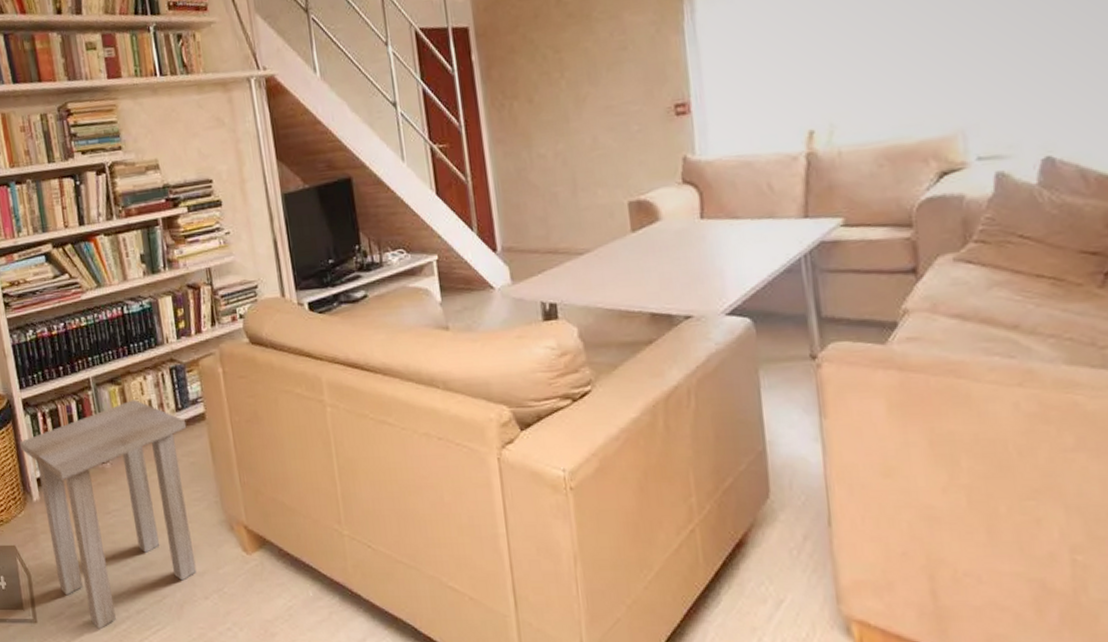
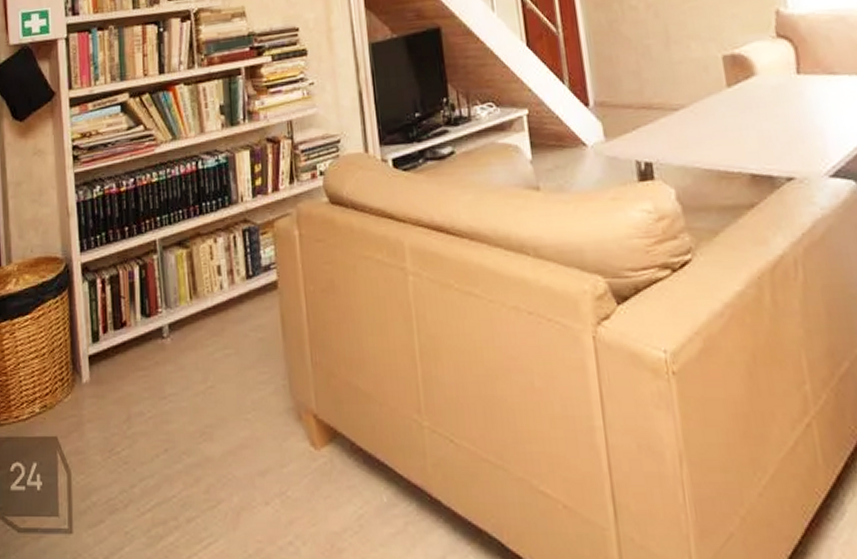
side table: present [19,399,197,630] -> none [73,265,258,543]

